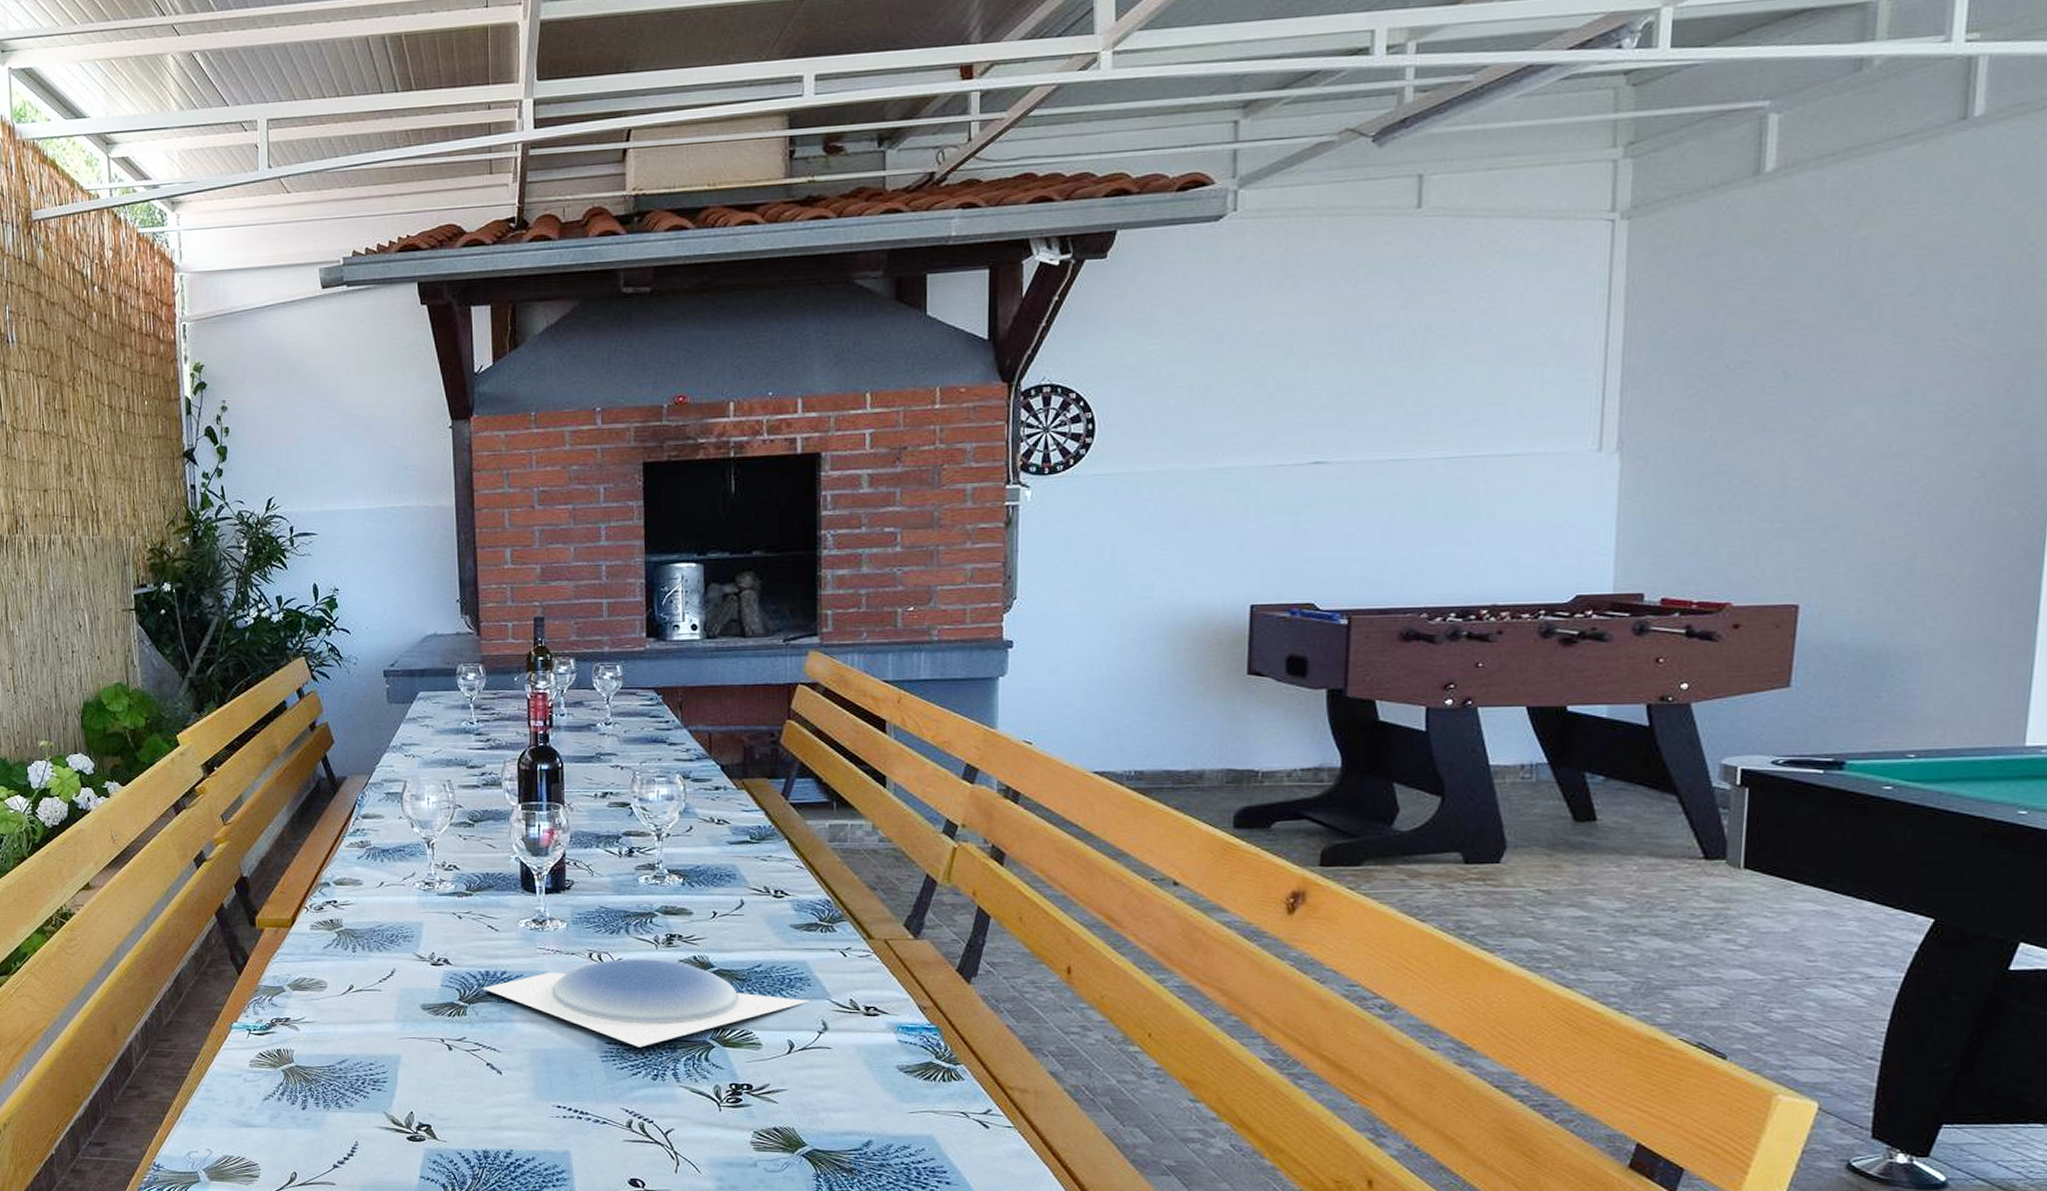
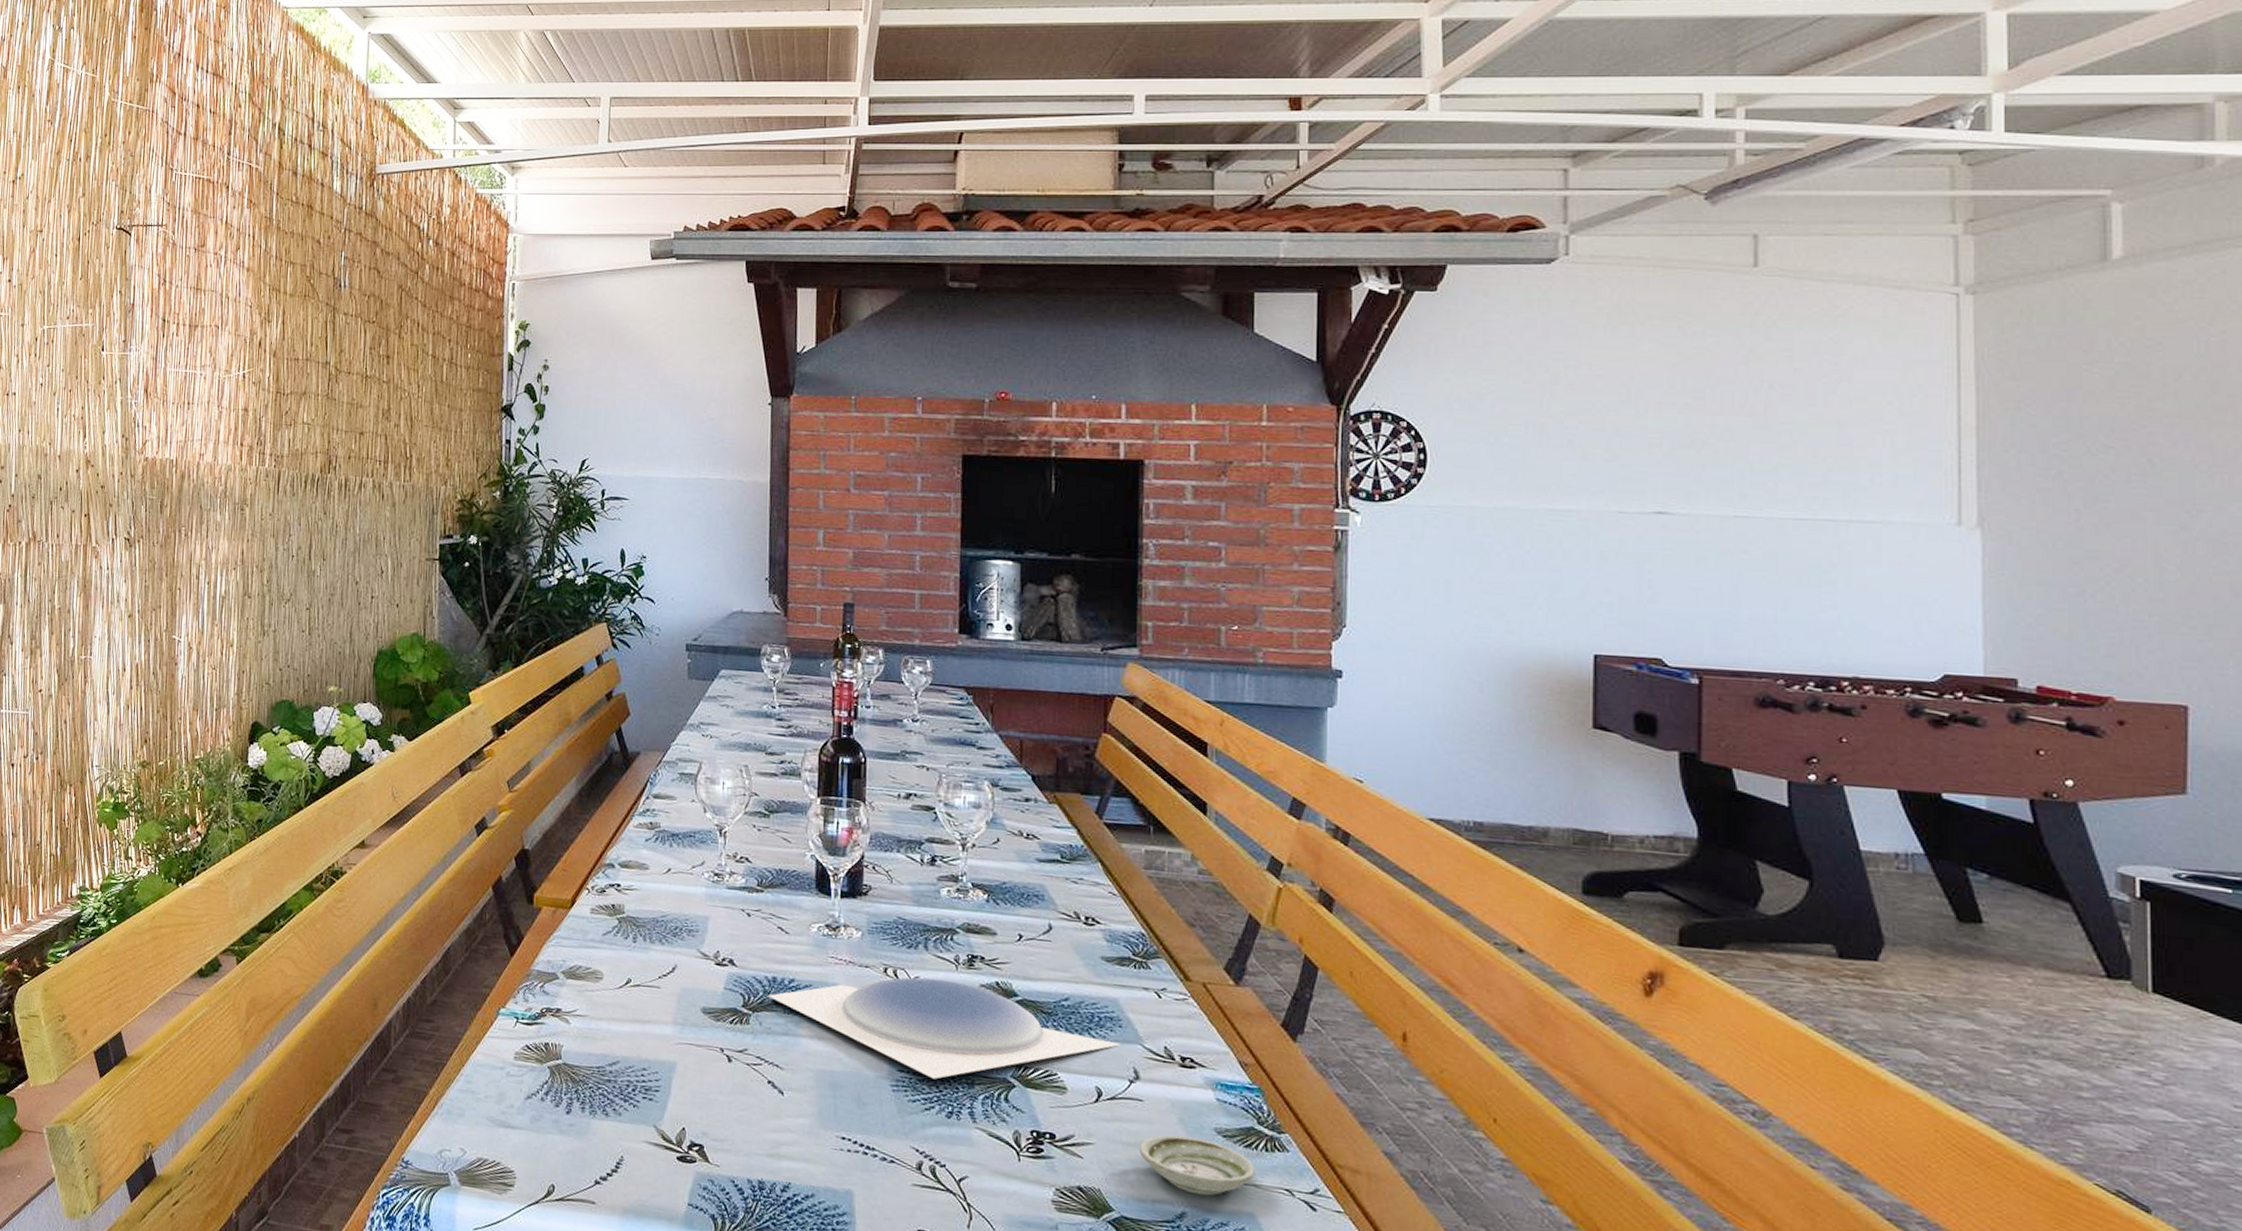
saucer: none [829,1075,934,1125] -> present [1139,1134,1255,1196]

